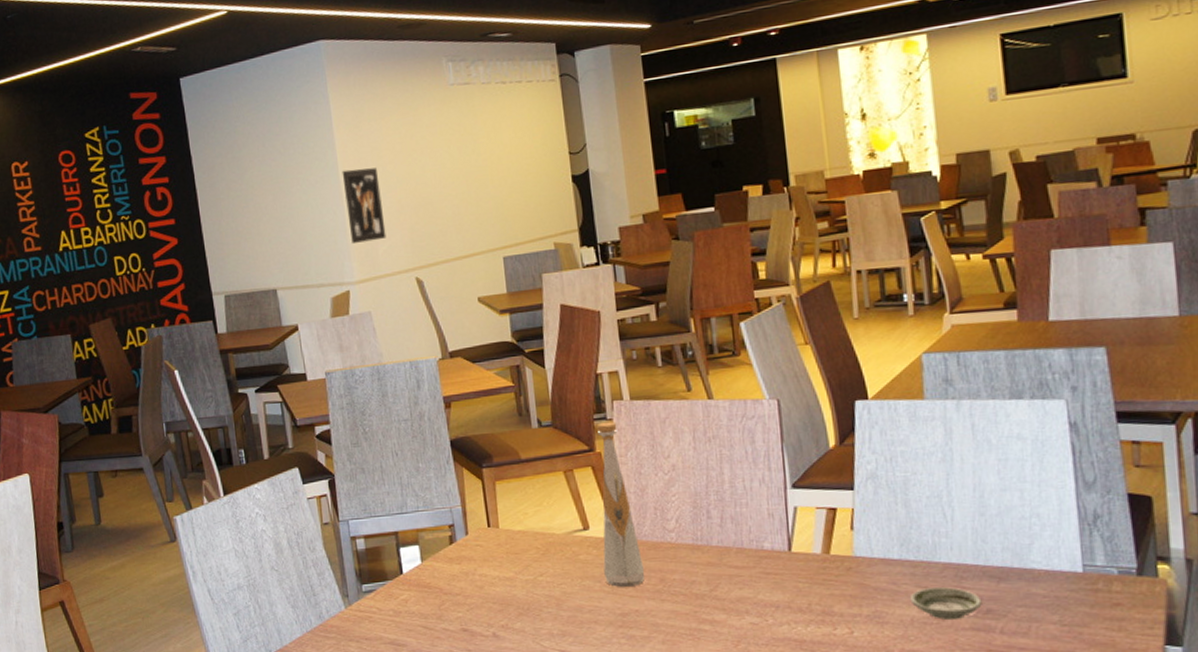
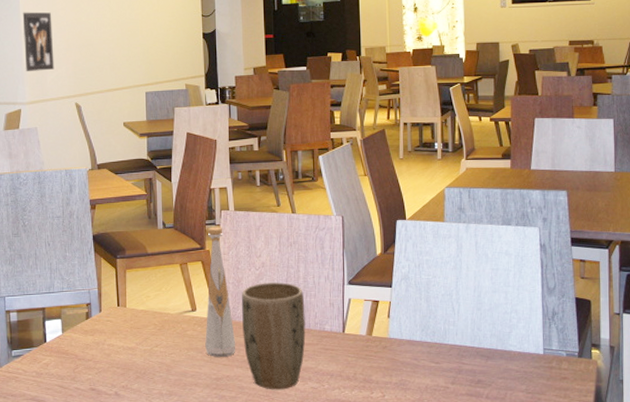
plant pot: none [647,489,738,627] -> present [241,282,306,390]
saucer: present [909,587,982,621] -> none [426,363,475,388]

